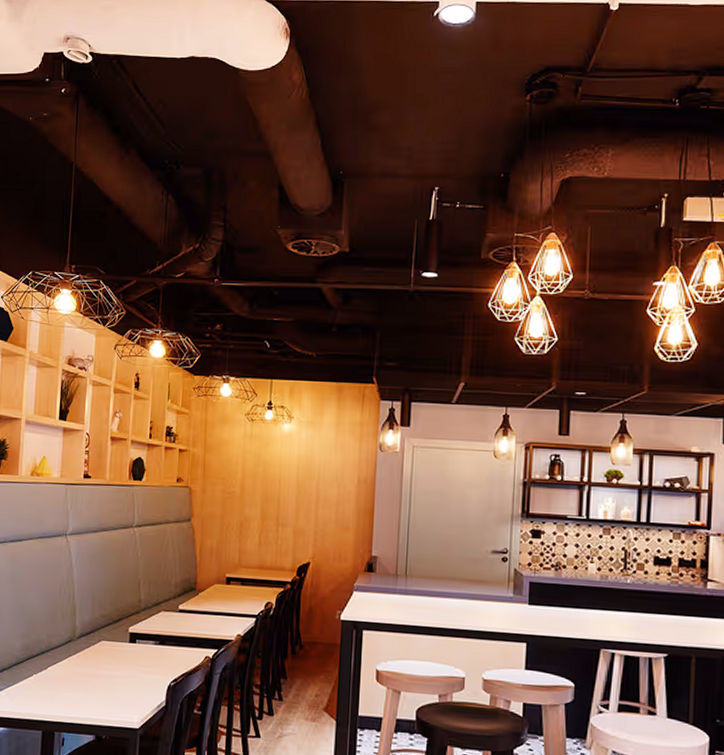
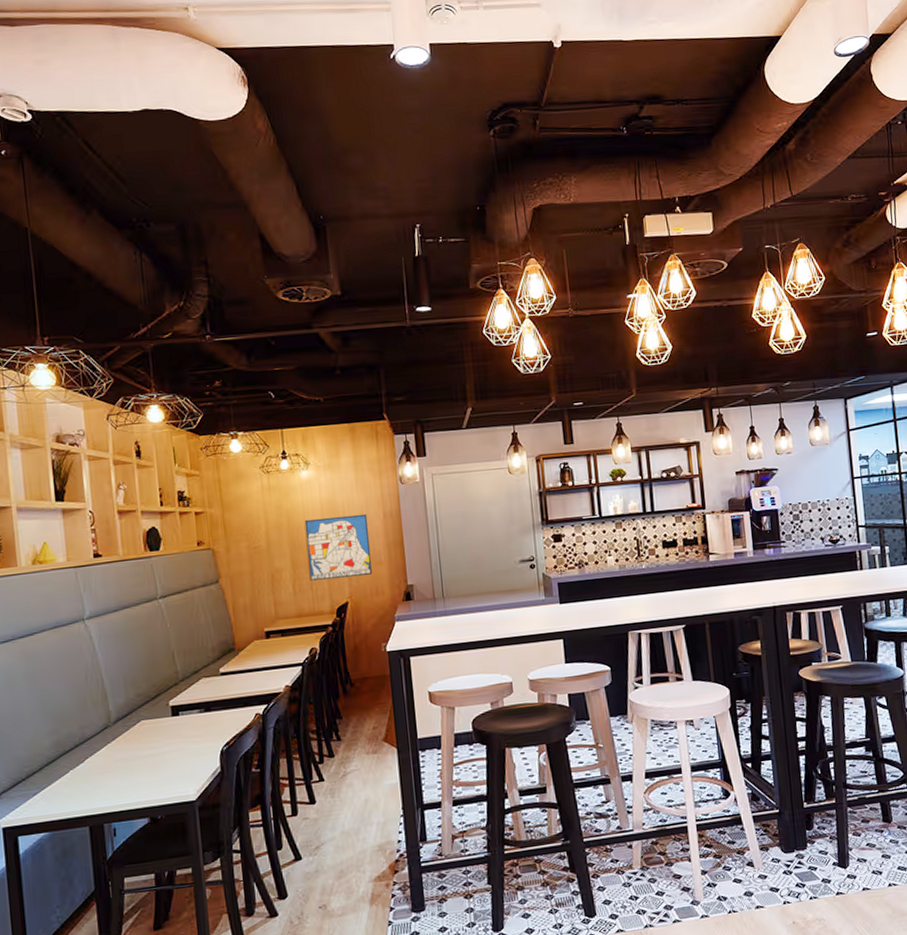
wall art: none [276,473,342,538] -> present [304,513,372,581]

